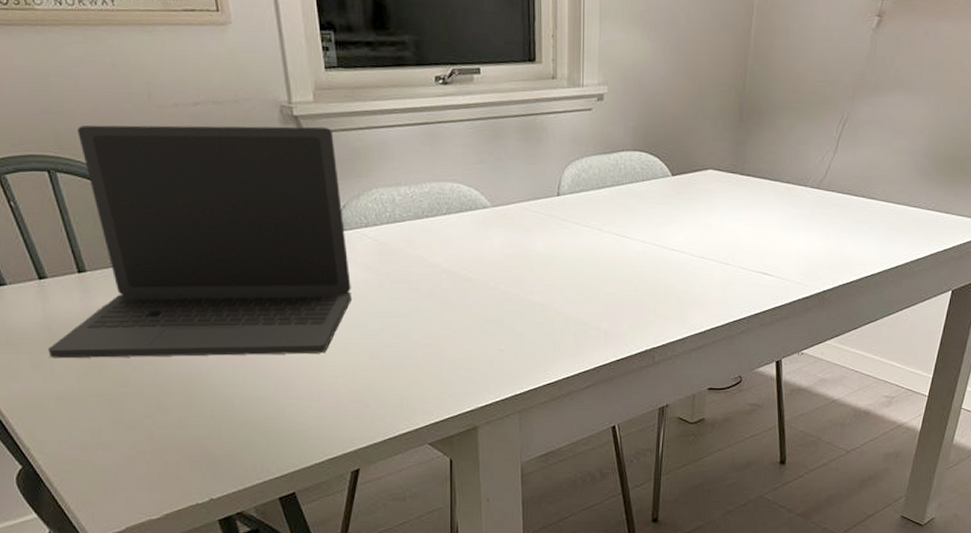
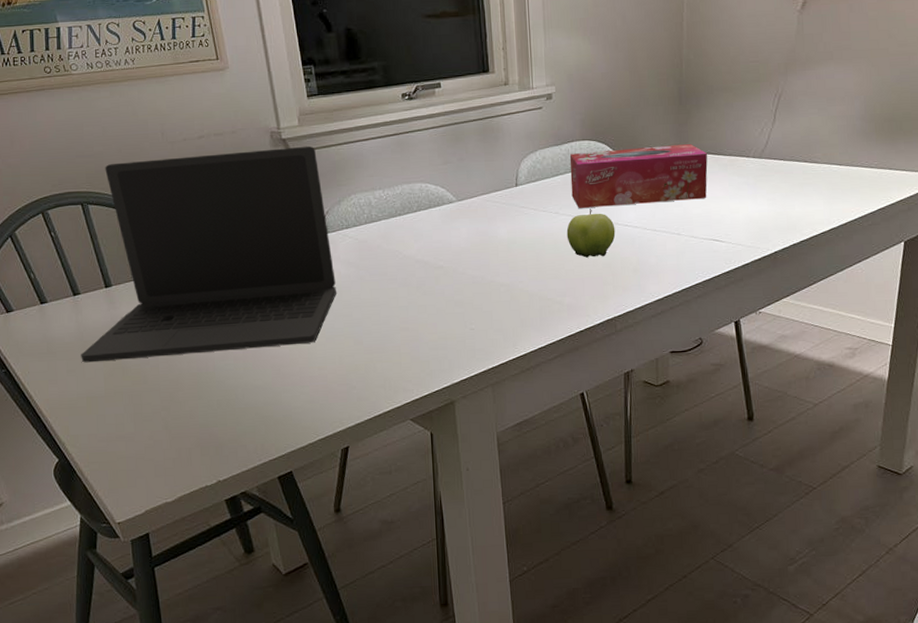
fruit: none [609,229,661,282] -> present [566,210,616,258]
tissue box: none [617,164,765,228] -> present [569,144,708,208]

